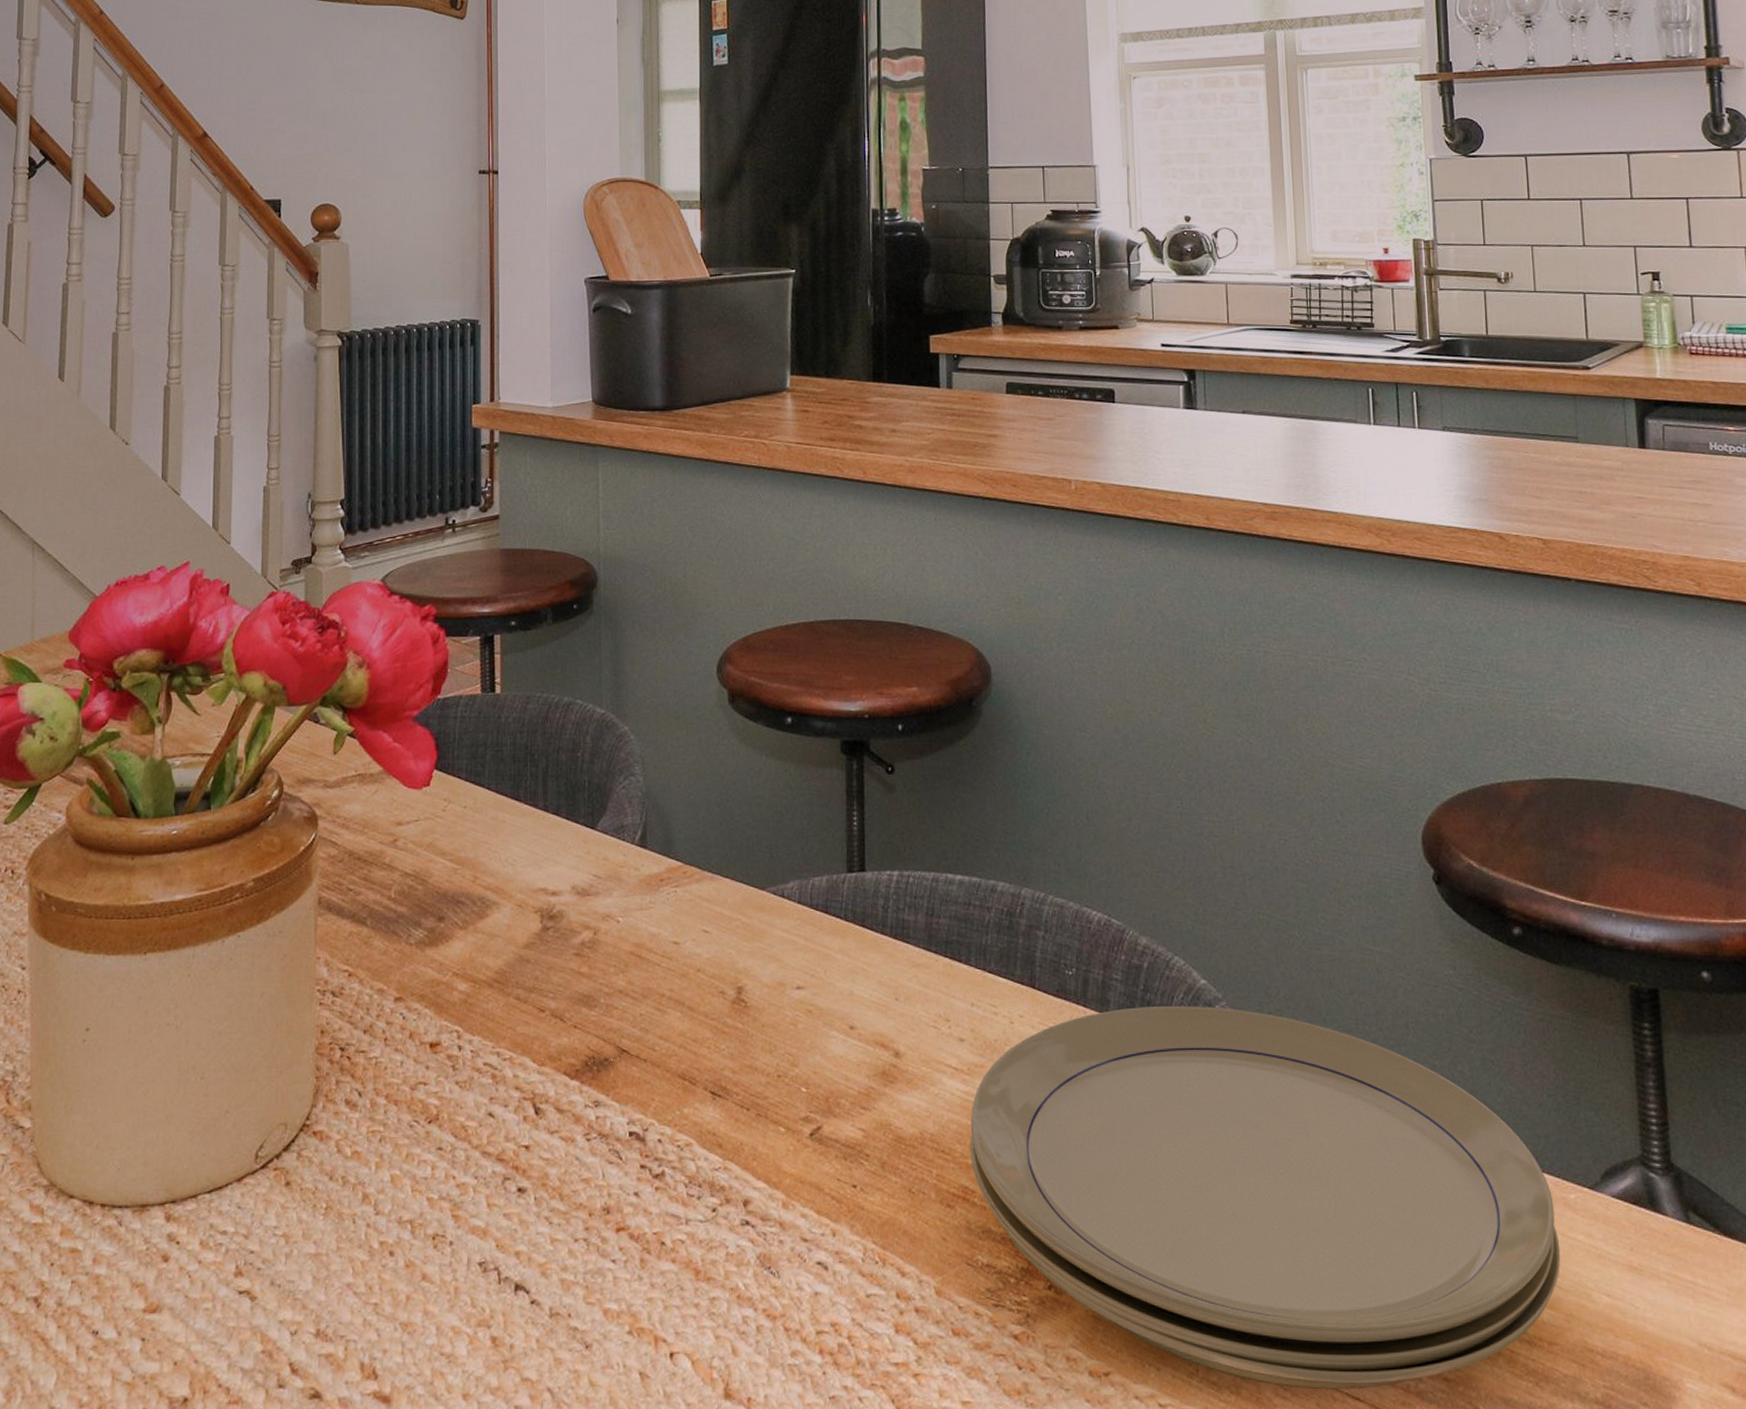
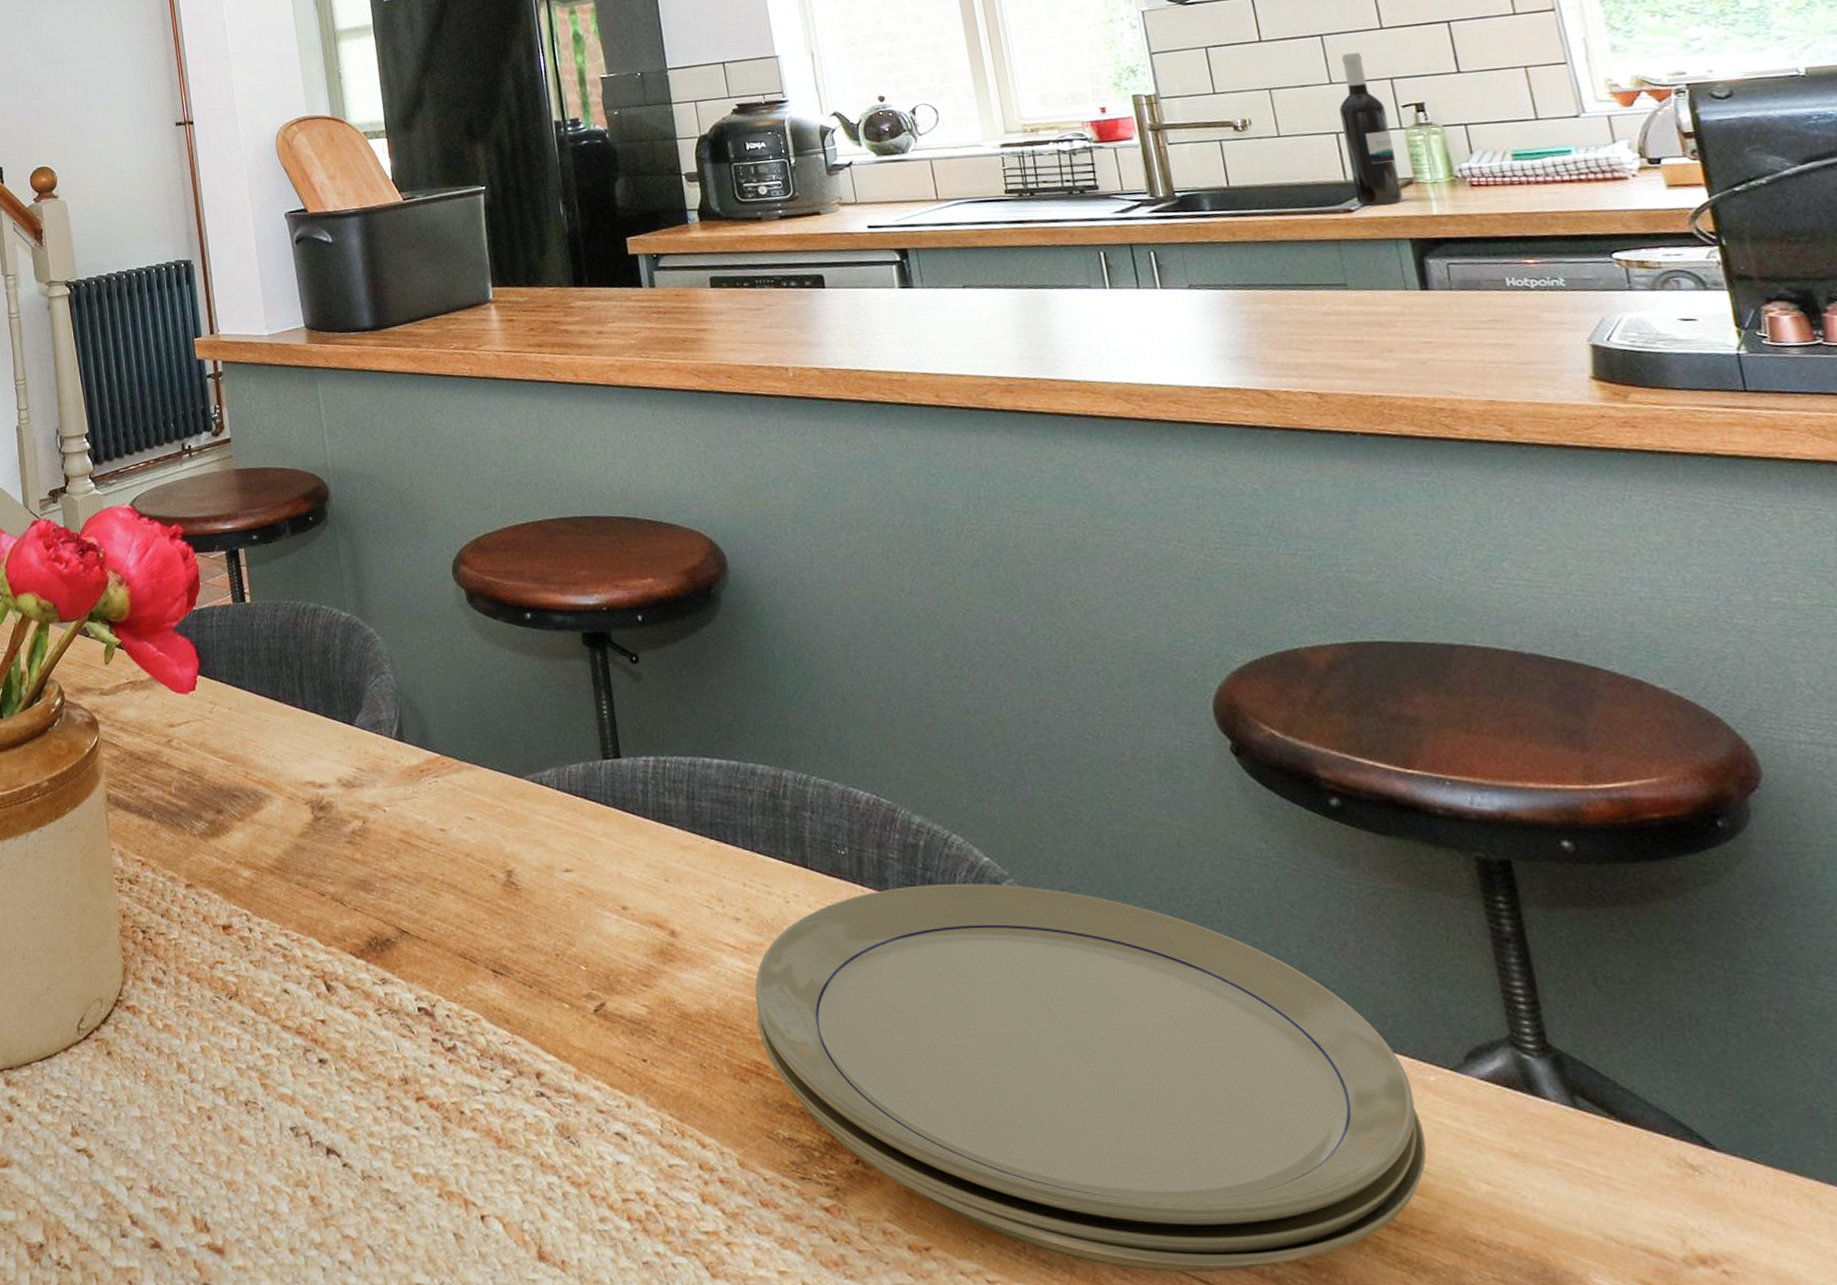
wine bottle: none [1588,218,1633,366] -> present [1338,52,1403,207]

